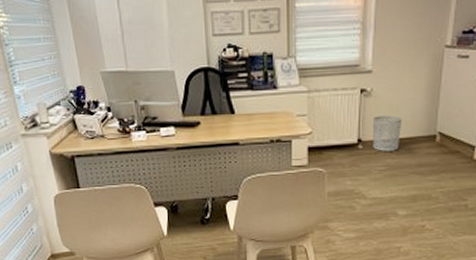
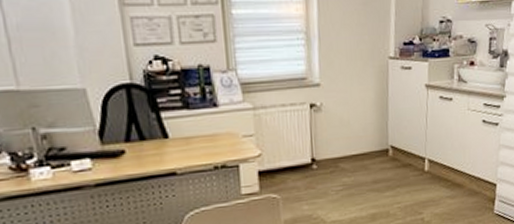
waste bin: present [373,115,401,151] -> none [326,131,355,170]

